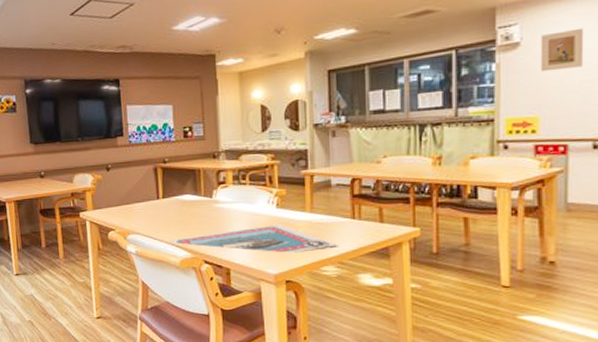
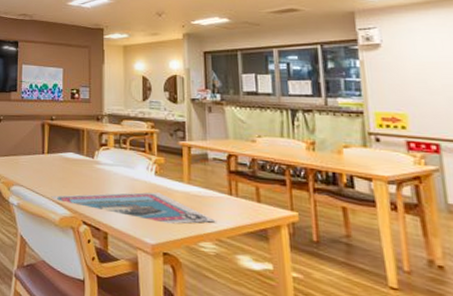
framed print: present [540,27,584,72] -> none [399,36,444,73]

